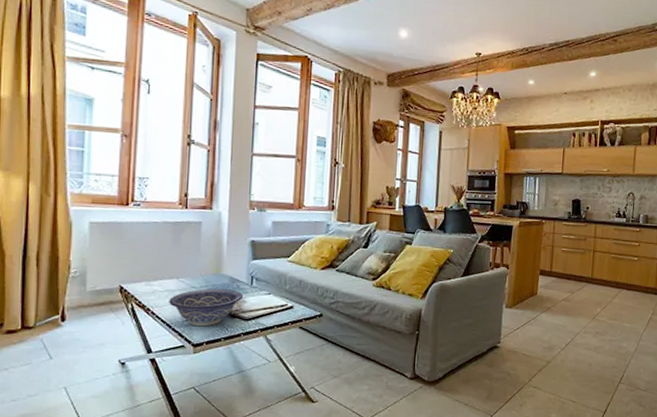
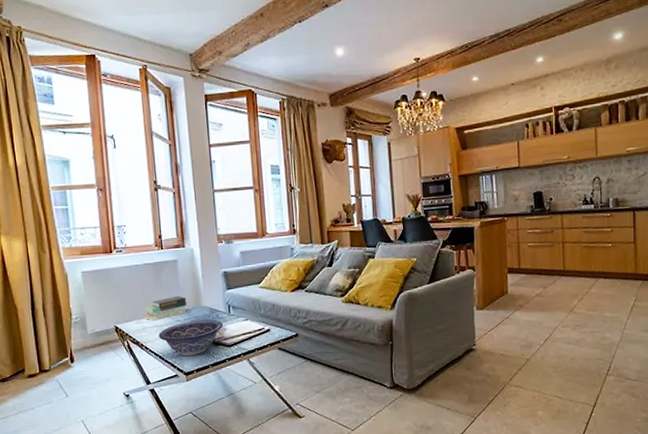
books: none [155,260,206,286] -> present [143,295,187,322]

